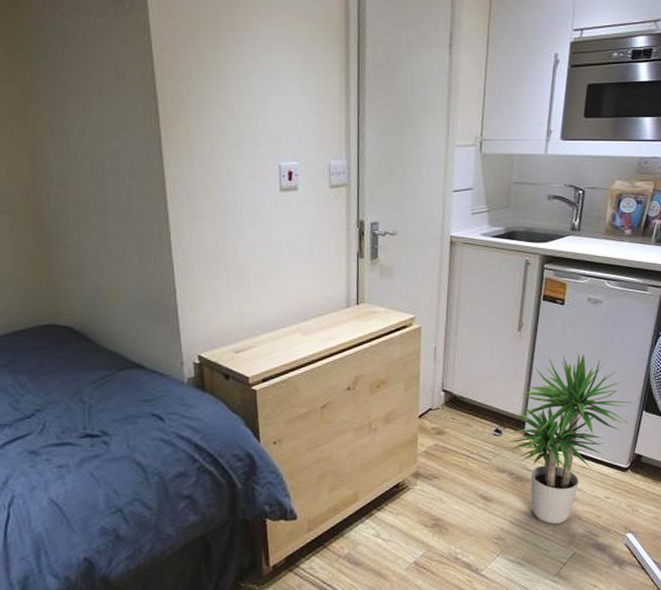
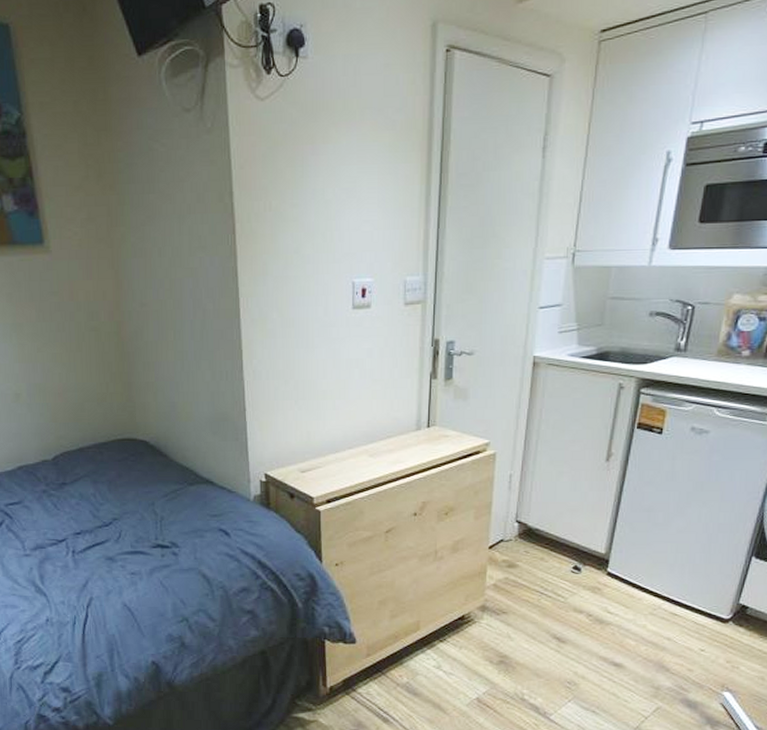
potted plant: present [505,353,635,524] -> none [584,488,743,673]

